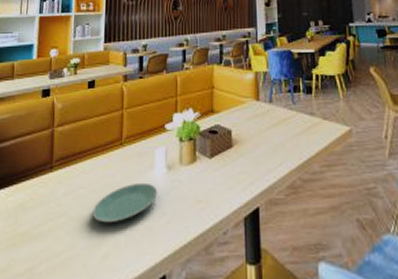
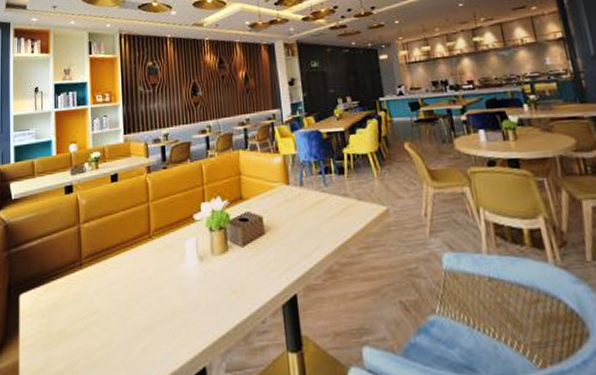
plate: present [92,182,158,223] -> none [126,275,192,318]

